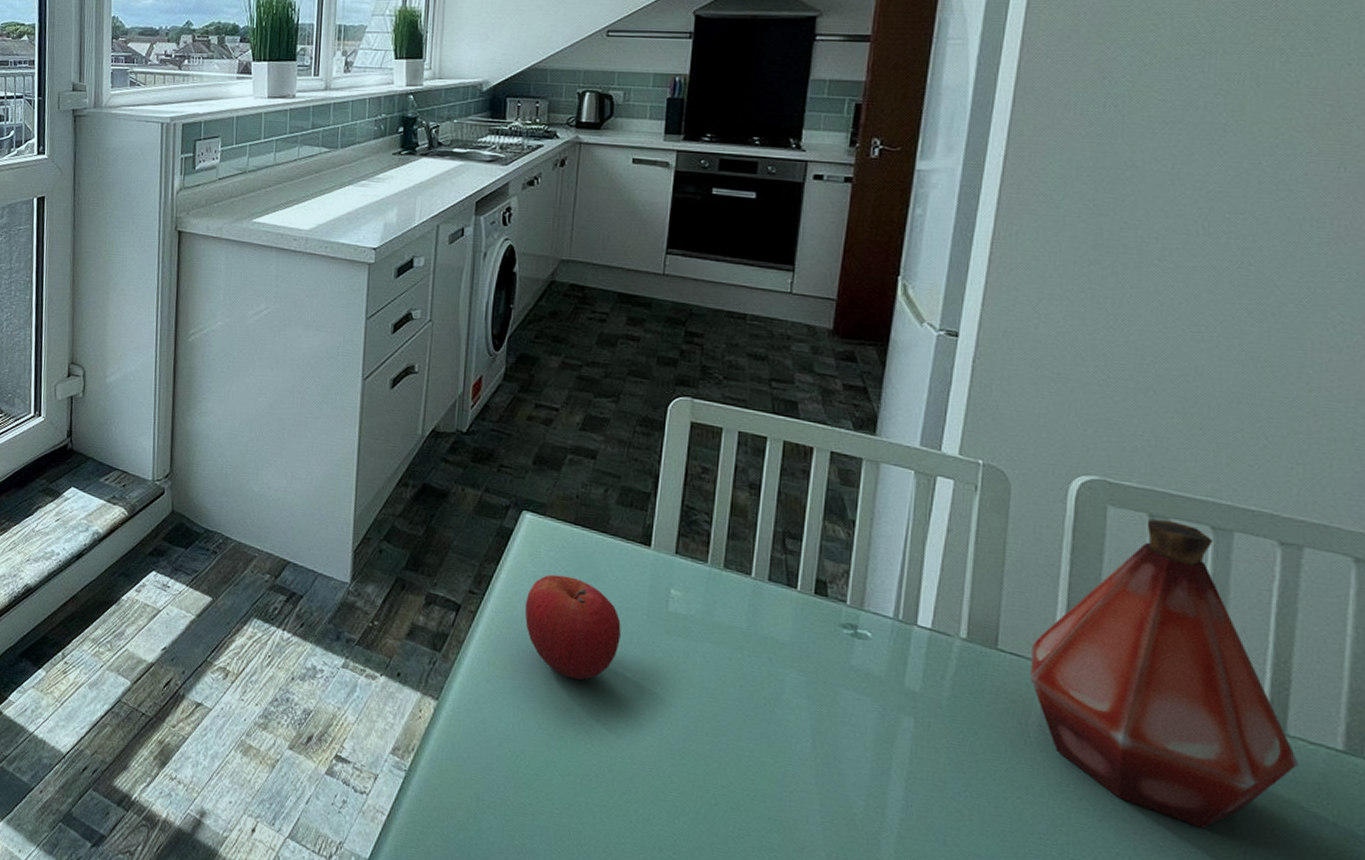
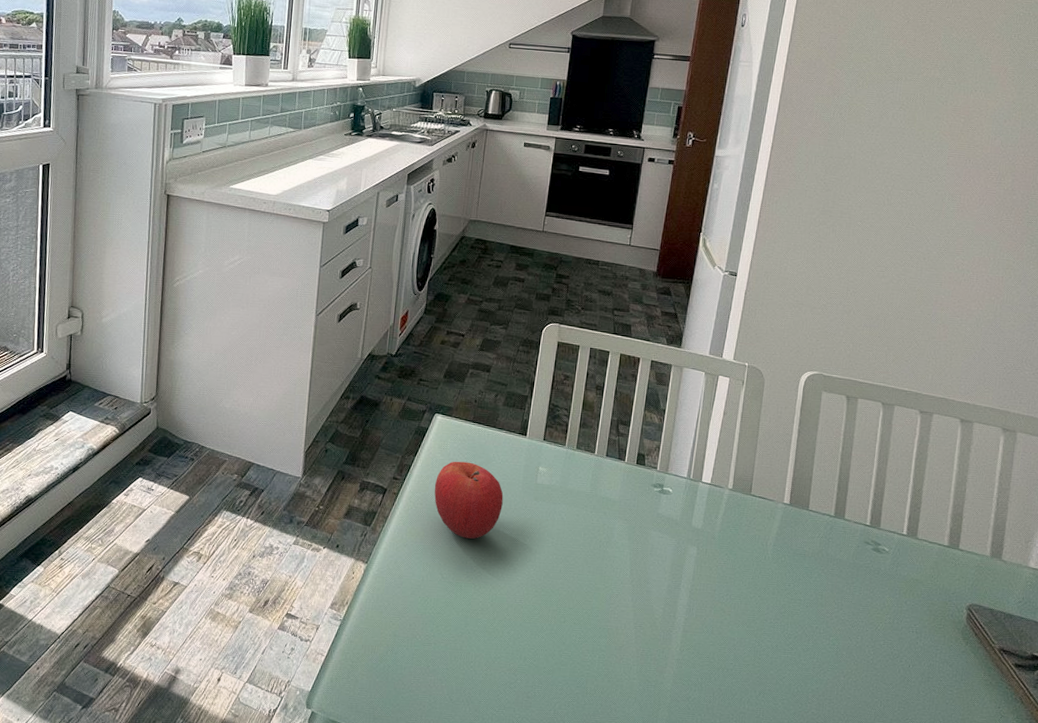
bottle: present [1030,519,1300,829] -> none [770,399,923,605]

